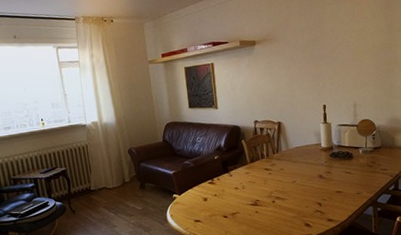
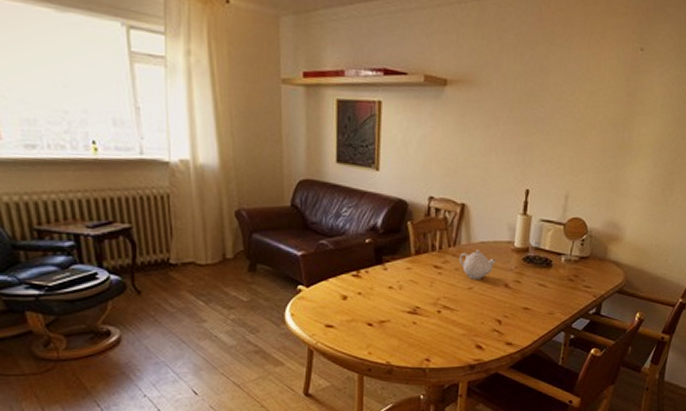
teapot: none [282,153,310,175] -> present [459,250,496,280]

